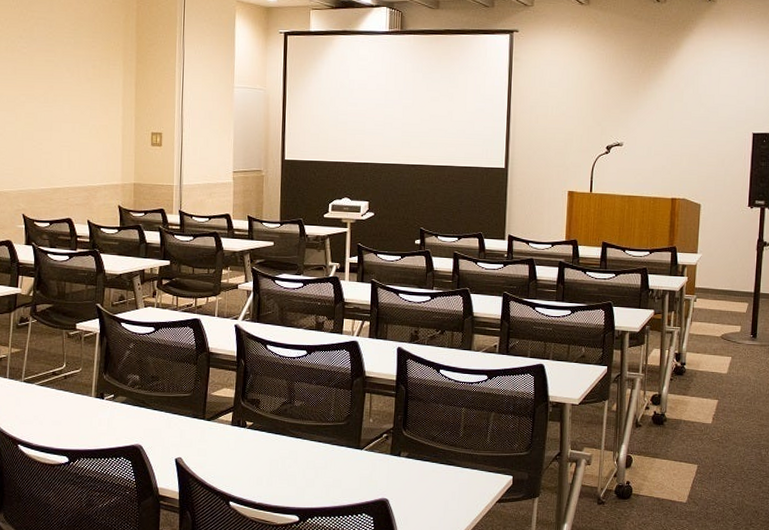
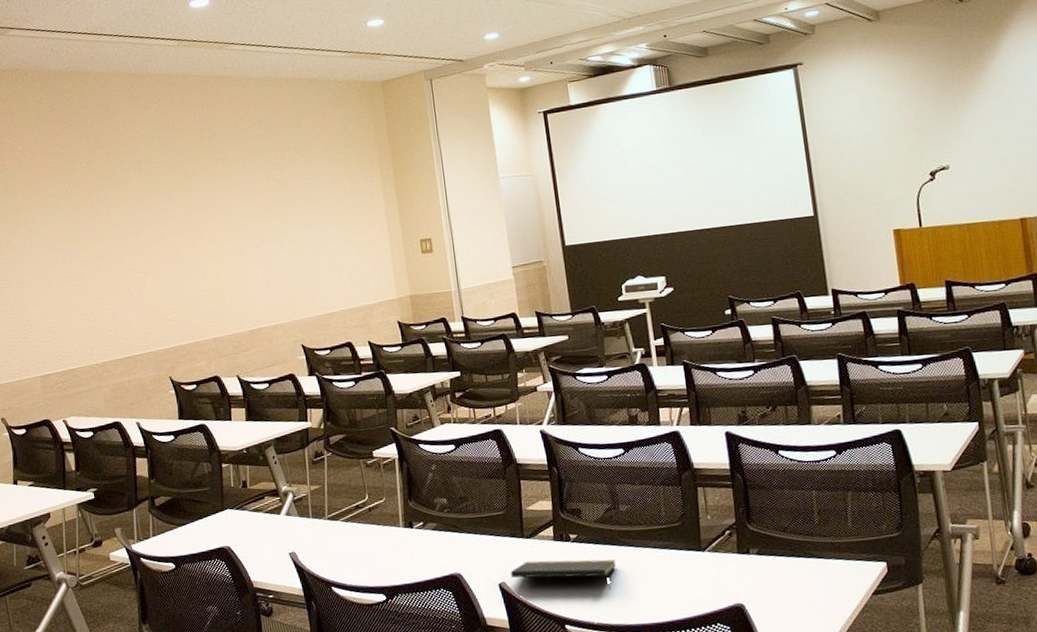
notepad: none [187,441,284,474] -> present [510,559,617,589]

